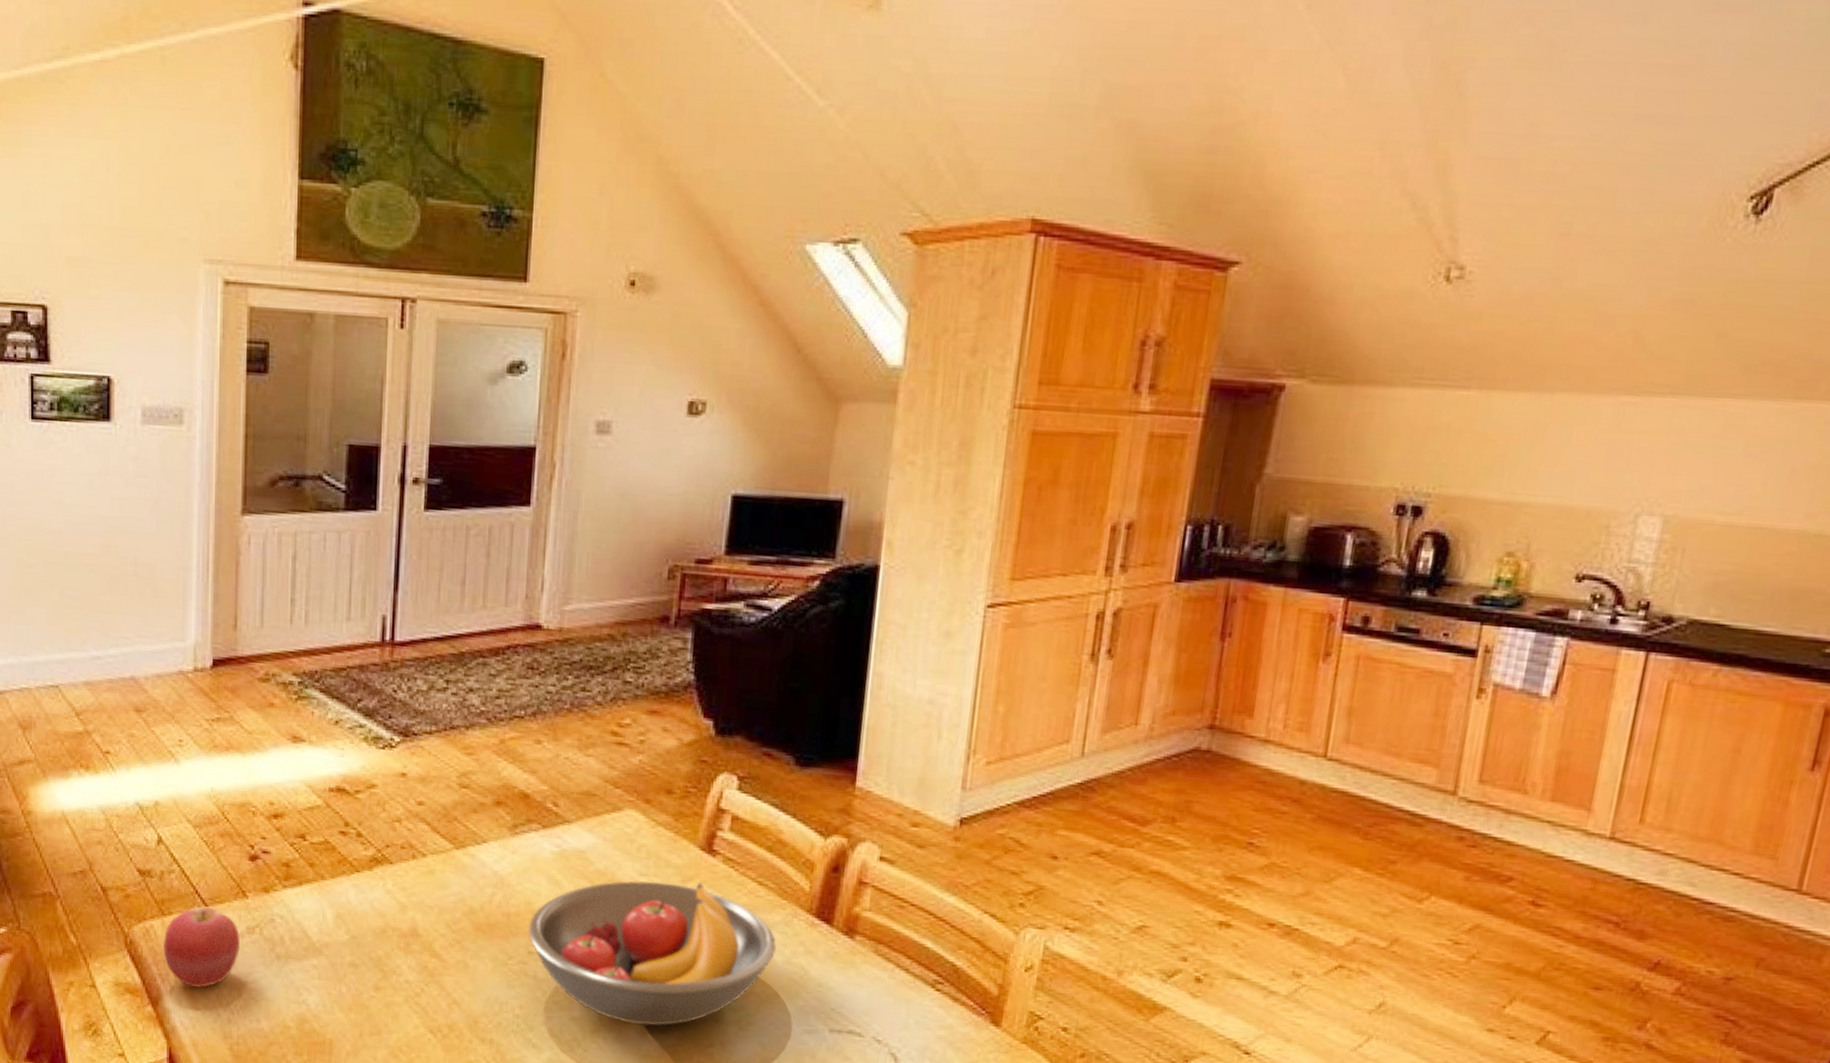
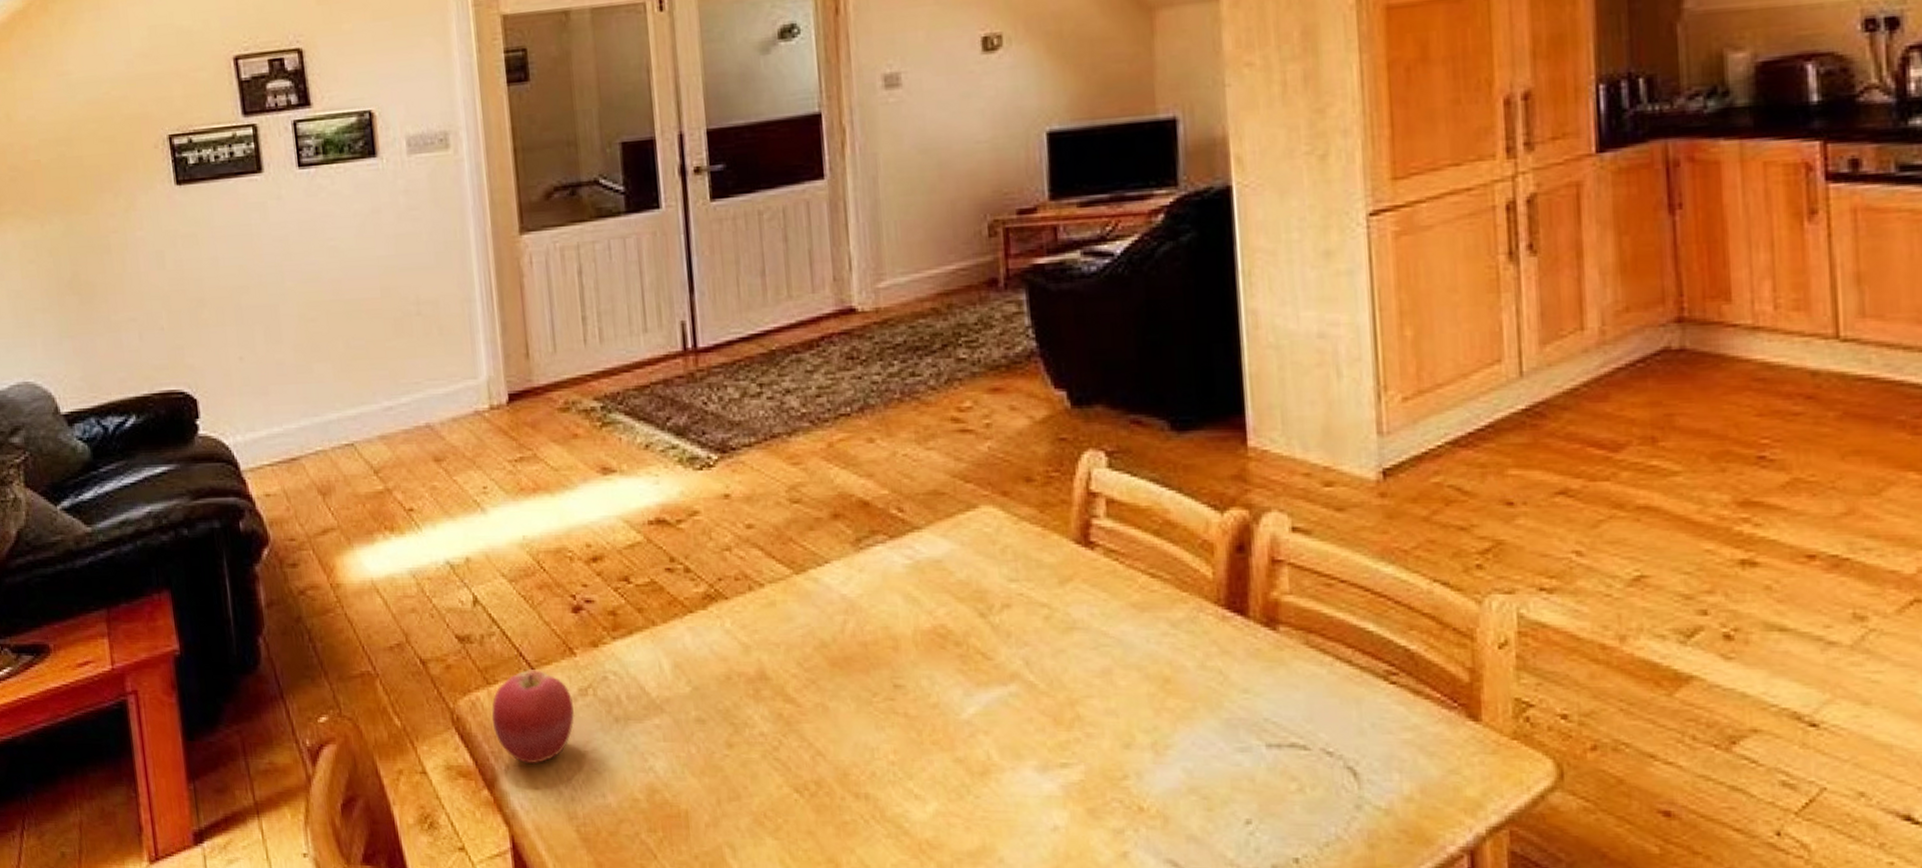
fruit bowl: present [528,880,777,1026] -> none [889,582,1186,760]

